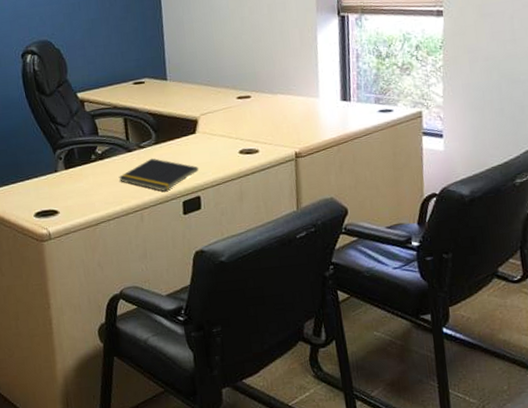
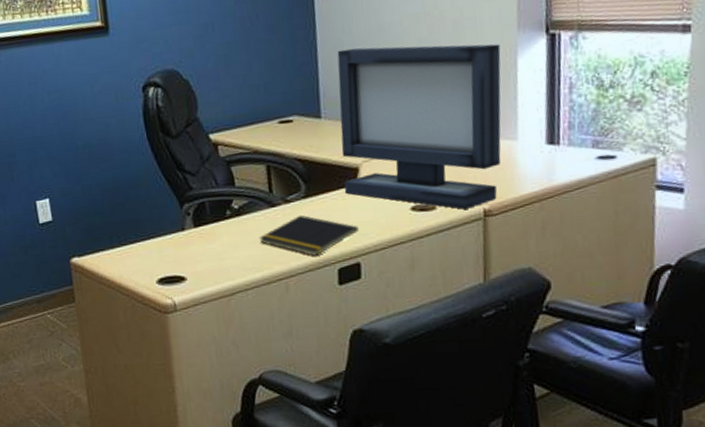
monitor: none [179,23,307,152] -> present [337,44,501,210]

